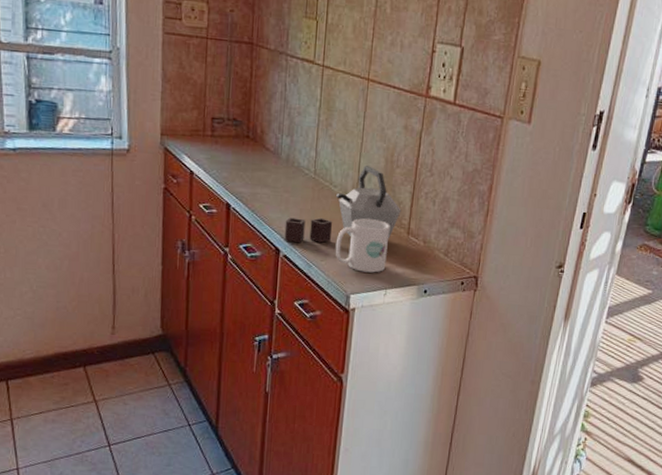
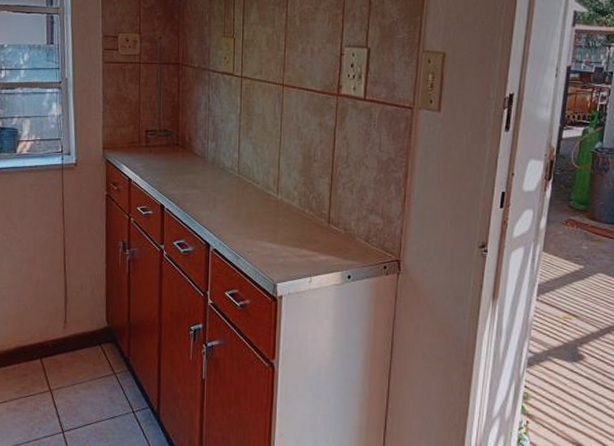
kettle: present [284,165,402,243] -> none [213,162,321,237]
mug: present [335,218,390,273] -> none [260,211,311,261]

